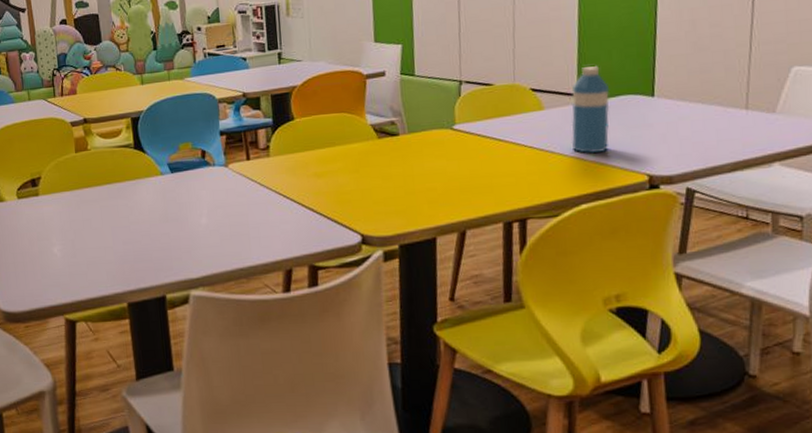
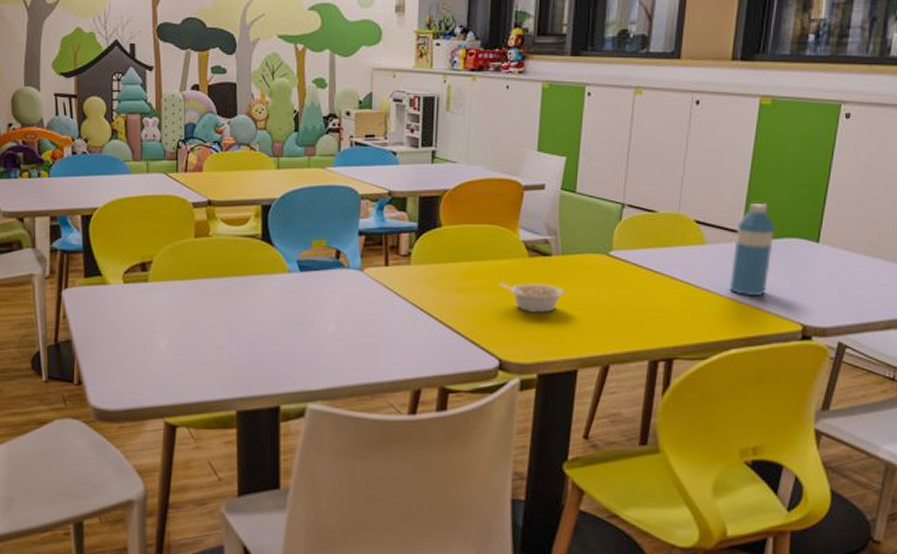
legume: none [353,162,415,189] -> present [499,283,564,313]

